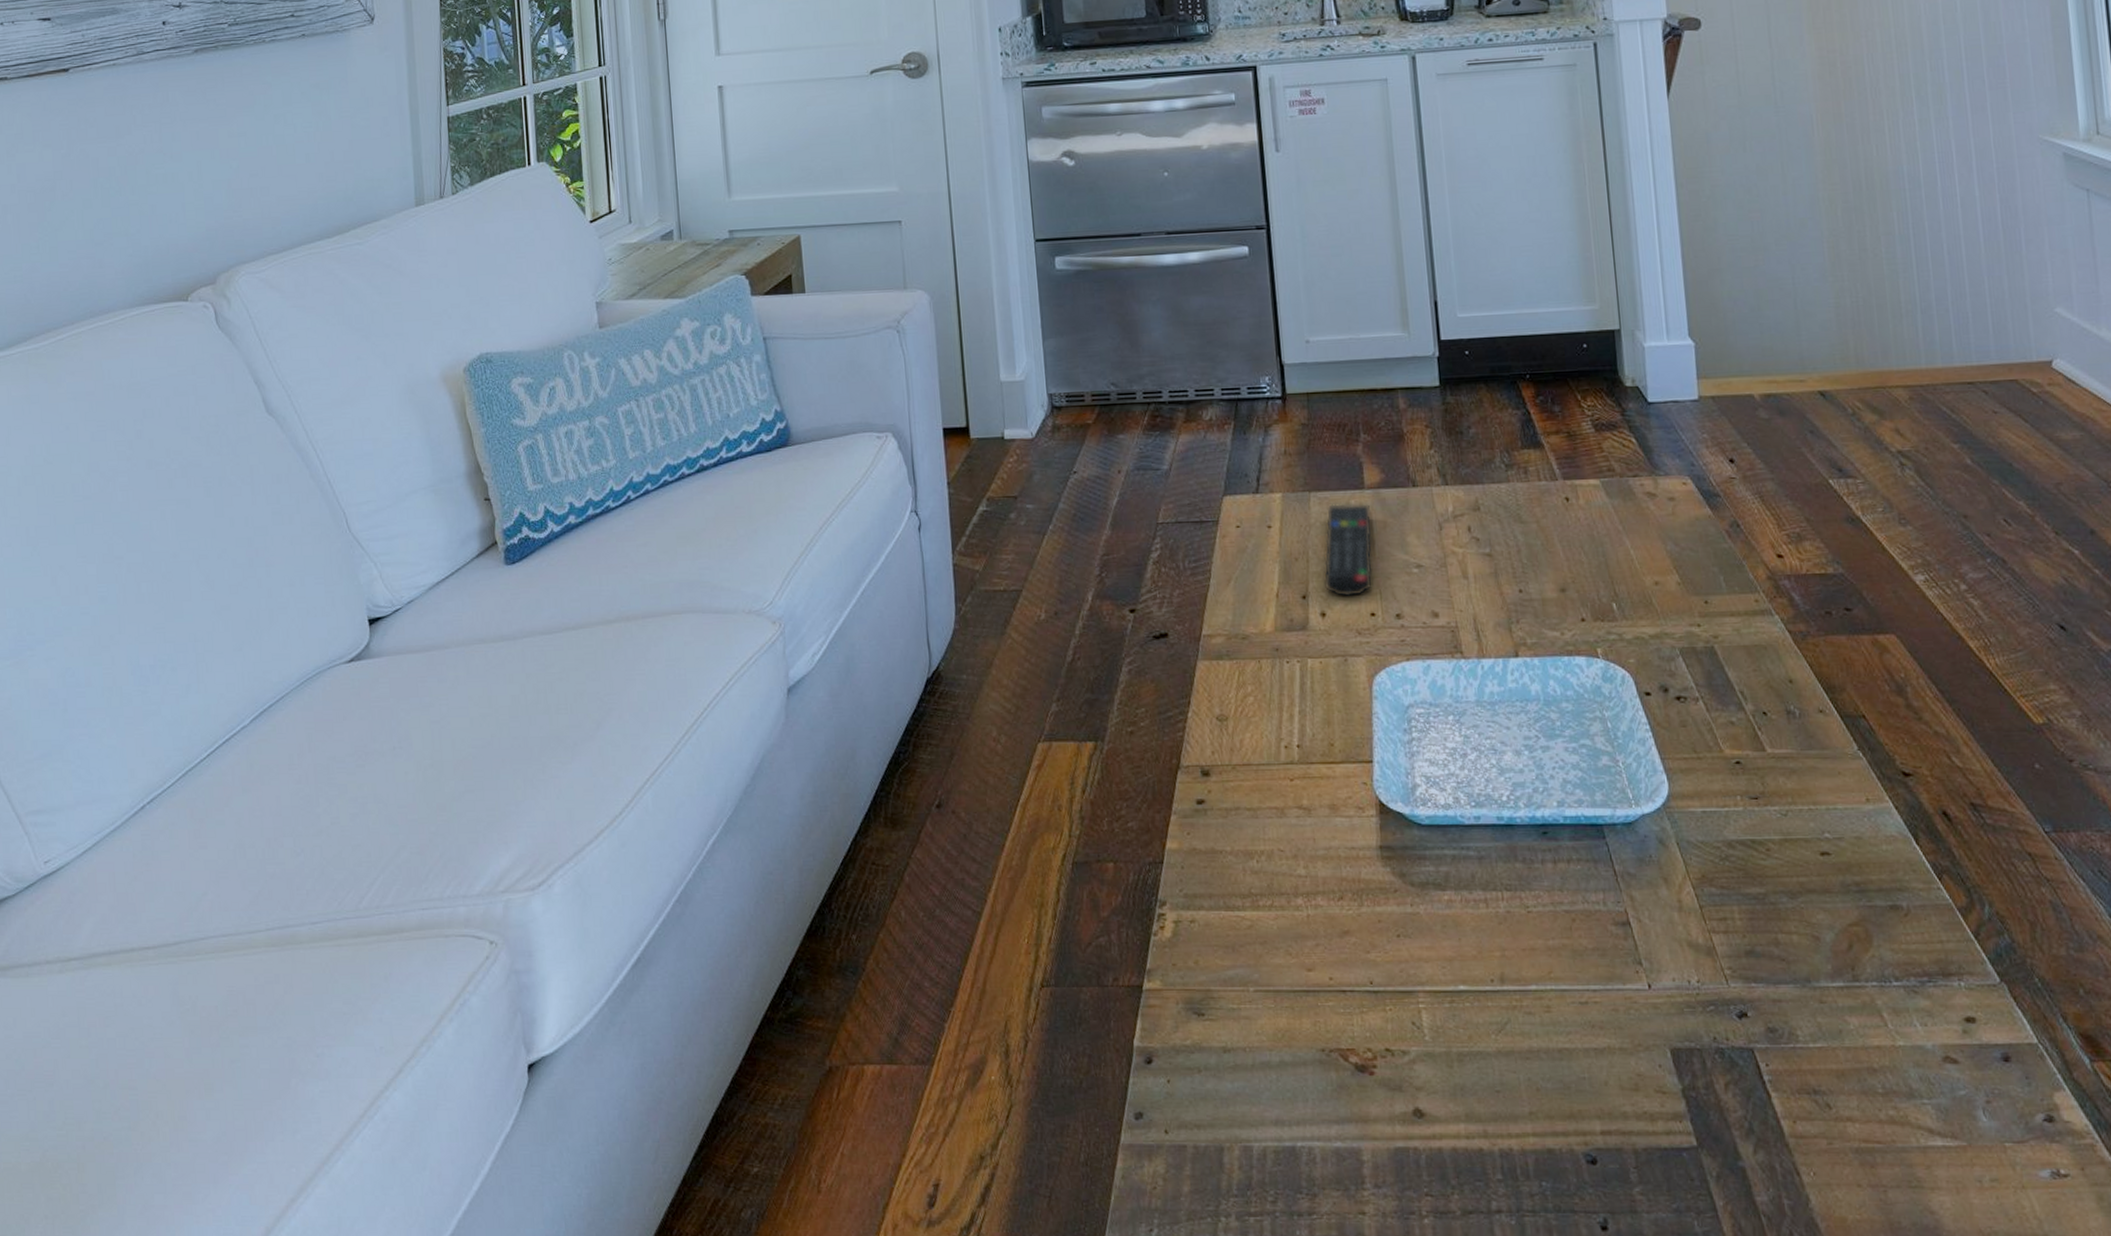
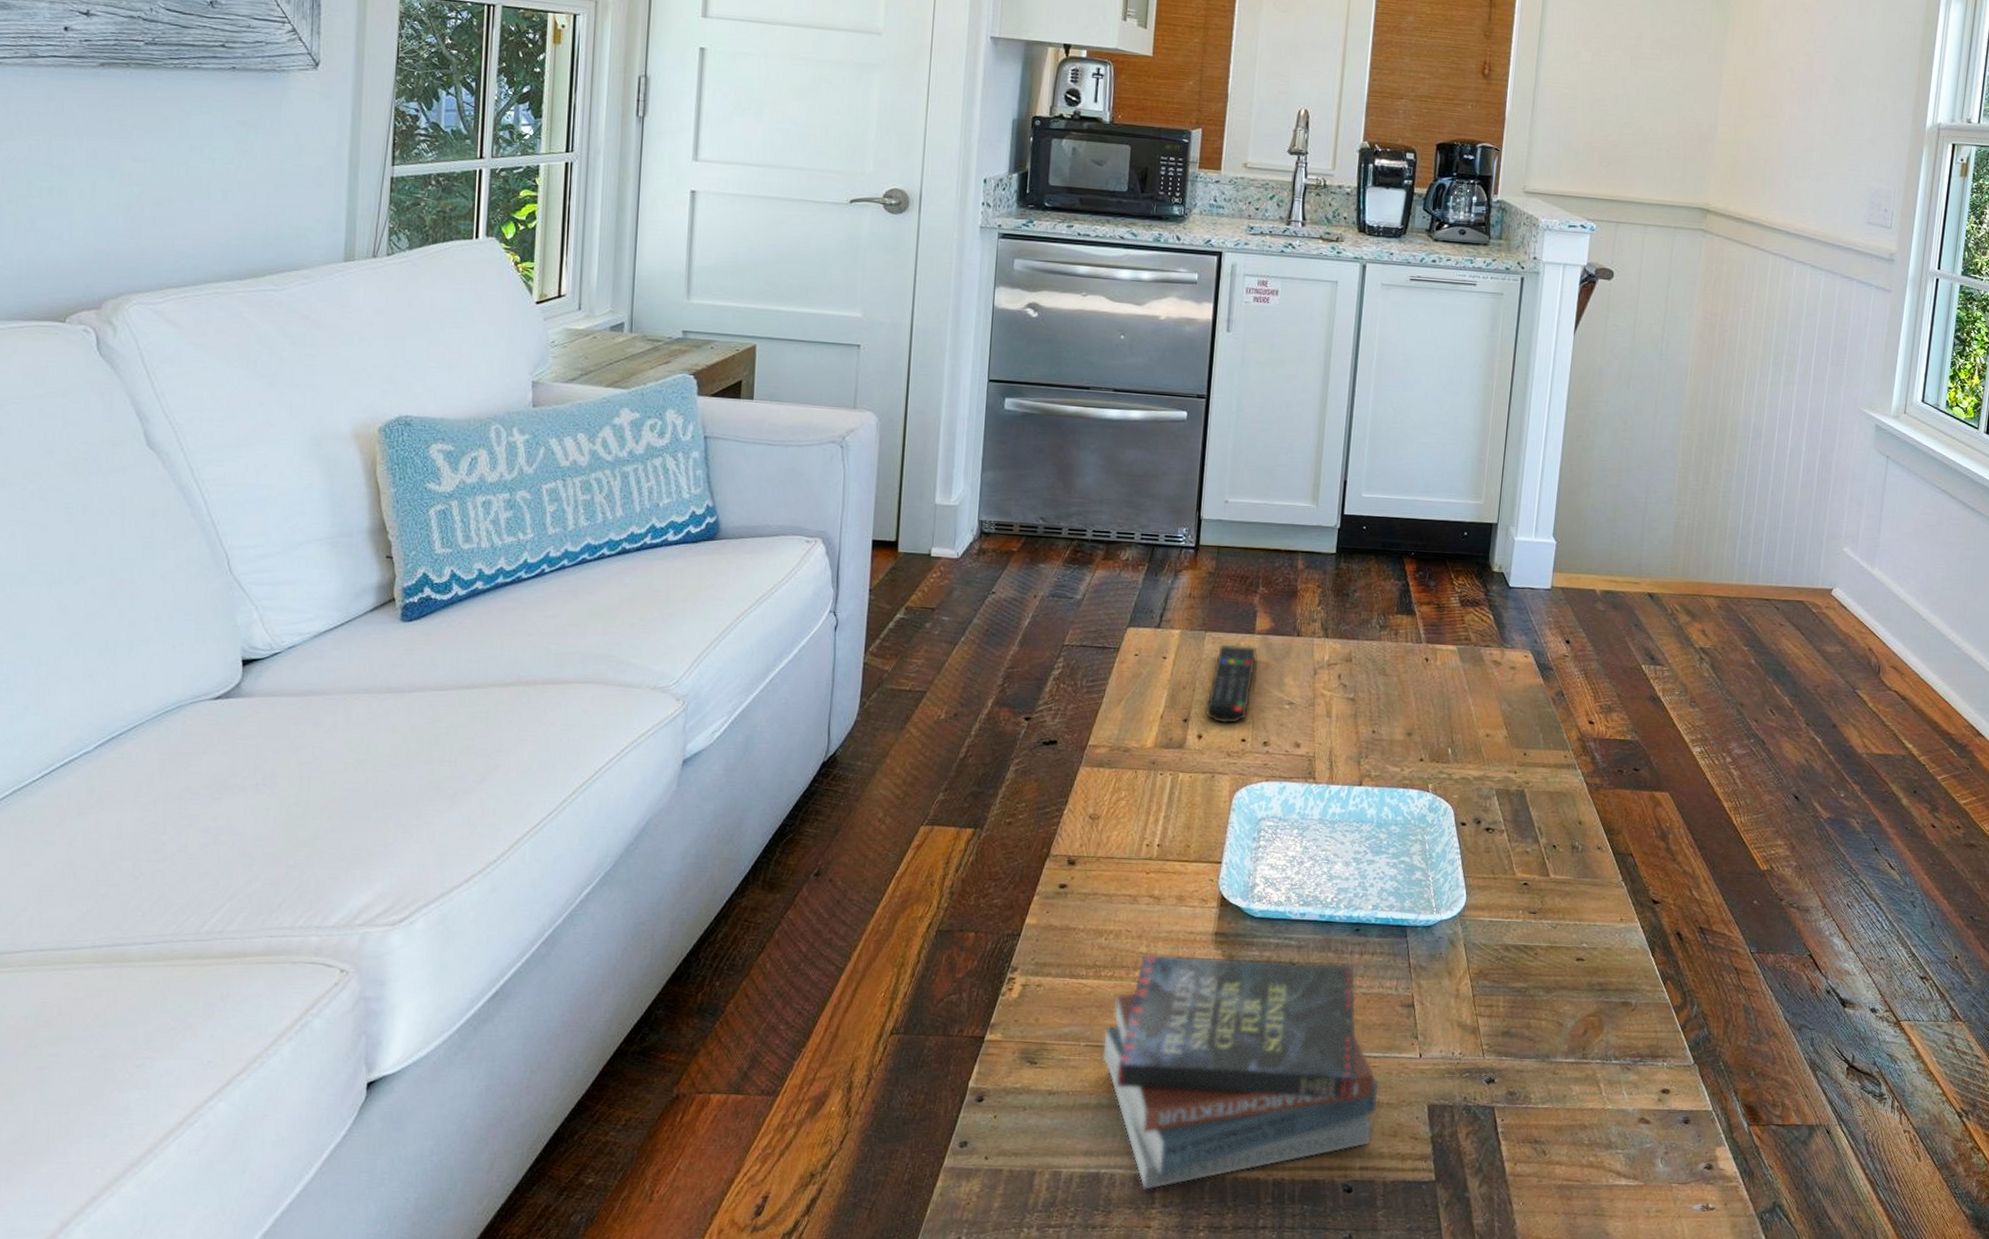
book: none [1273,876,1610,1167] -> present [1101,954,1380,1190]

